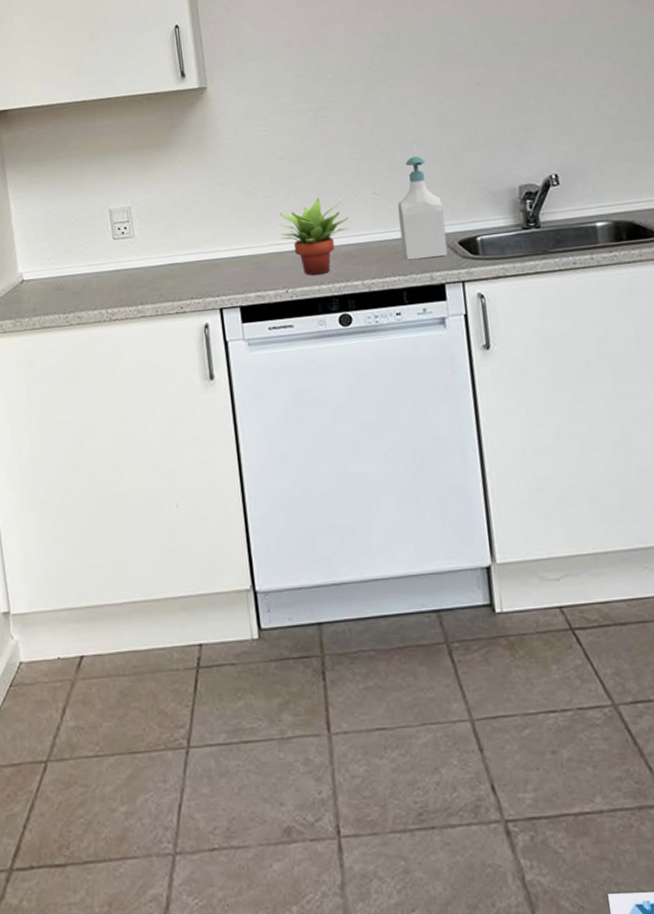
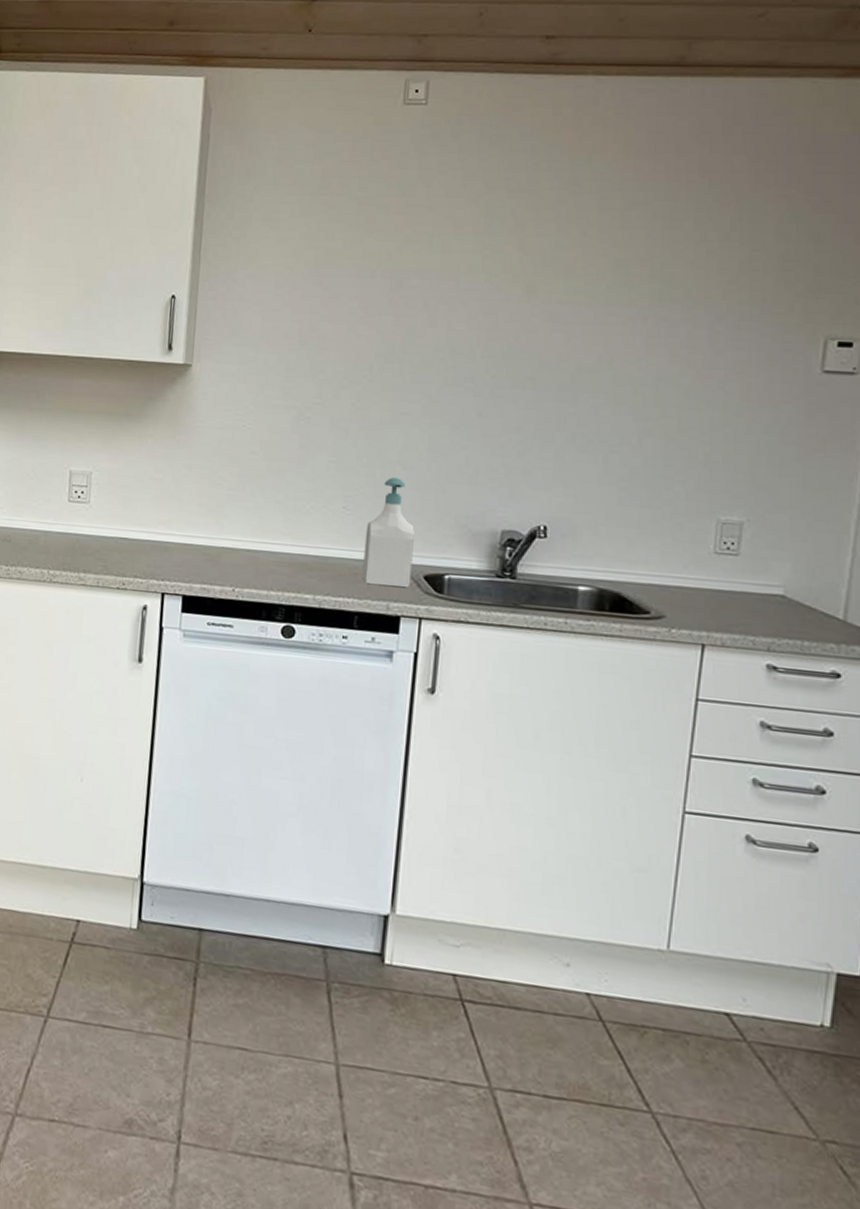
succulent plant: present [279,197,351,275] -> none [238,500,313,580]

